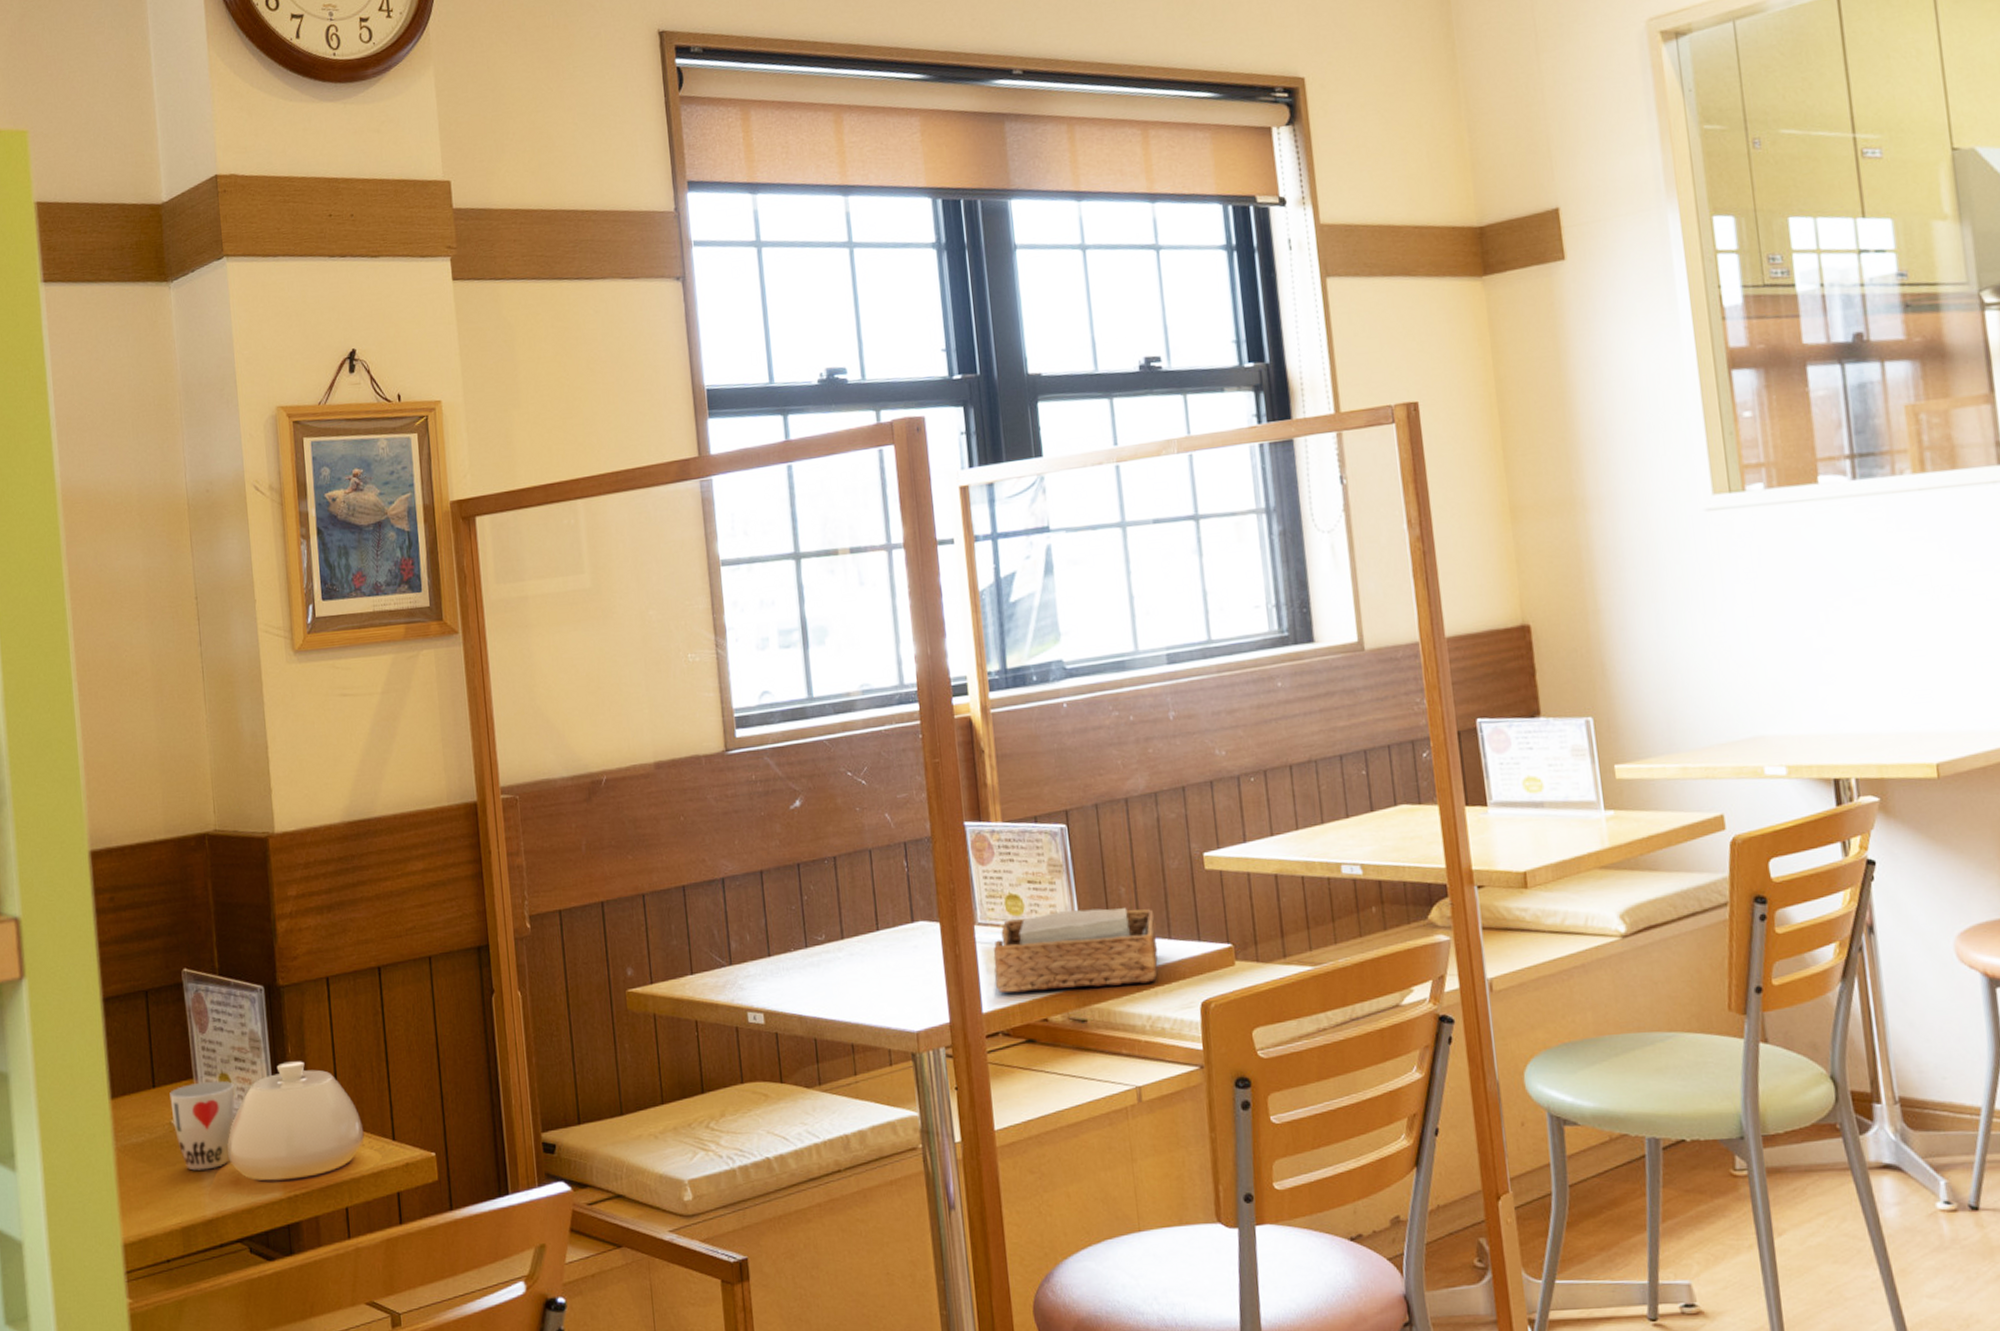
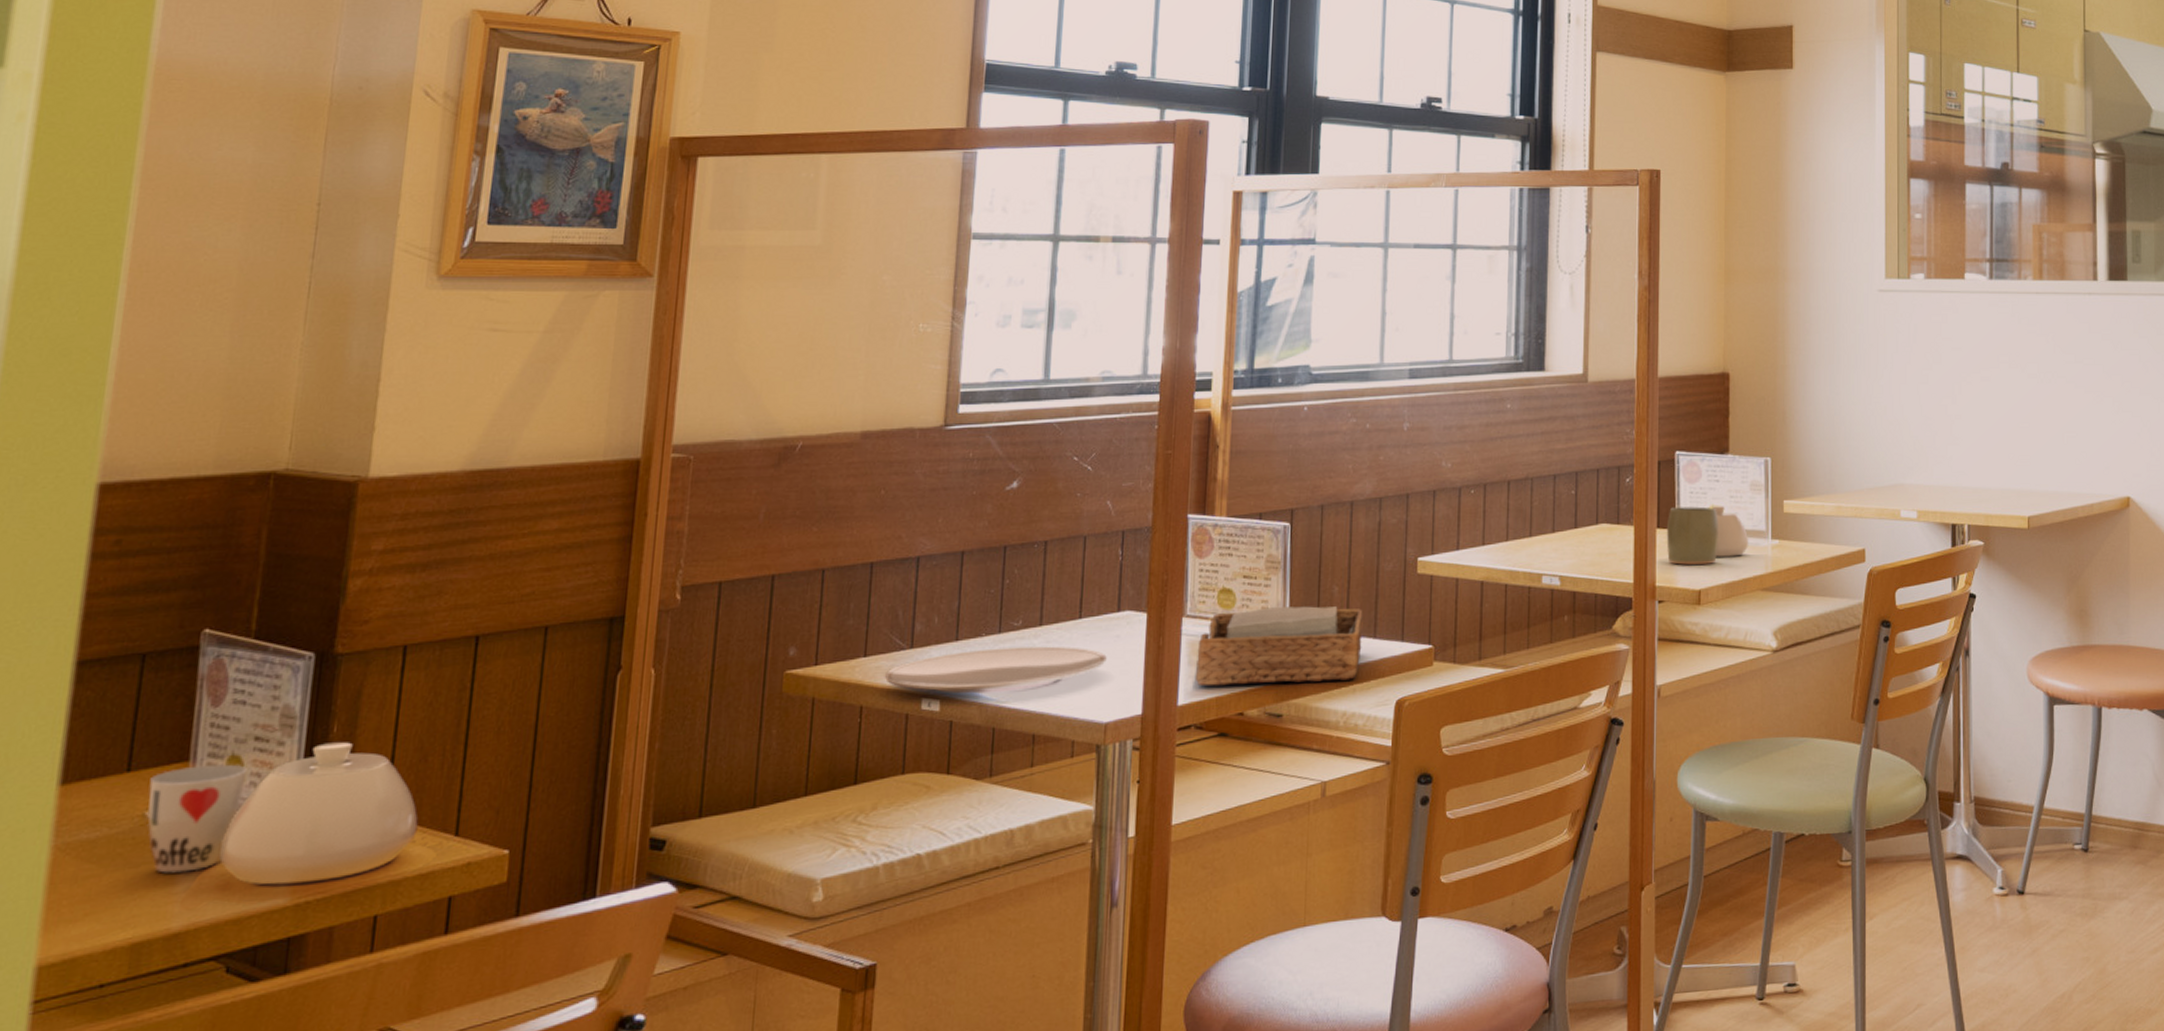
plate: none [711,958,909,1007] -> present [884,646,1107,694]
mug: none [1476,779,1541,845] -> present [1666,507,1718,565]
sugar bowl: none [1528,776,1578,834] -> present [1712,506,1749,557]

